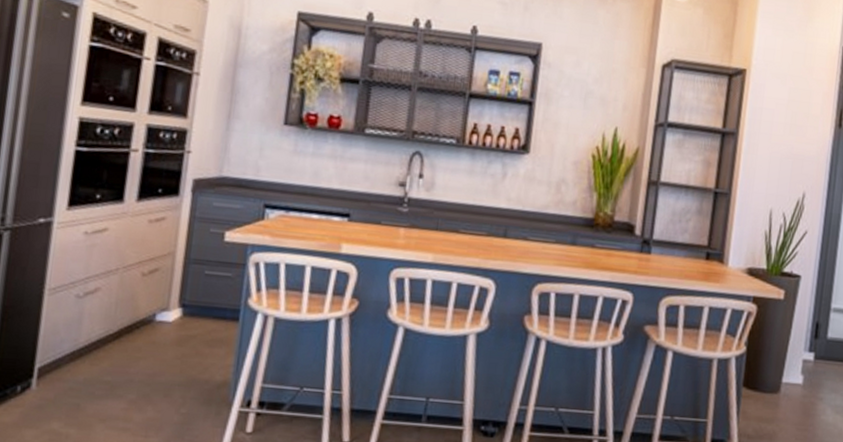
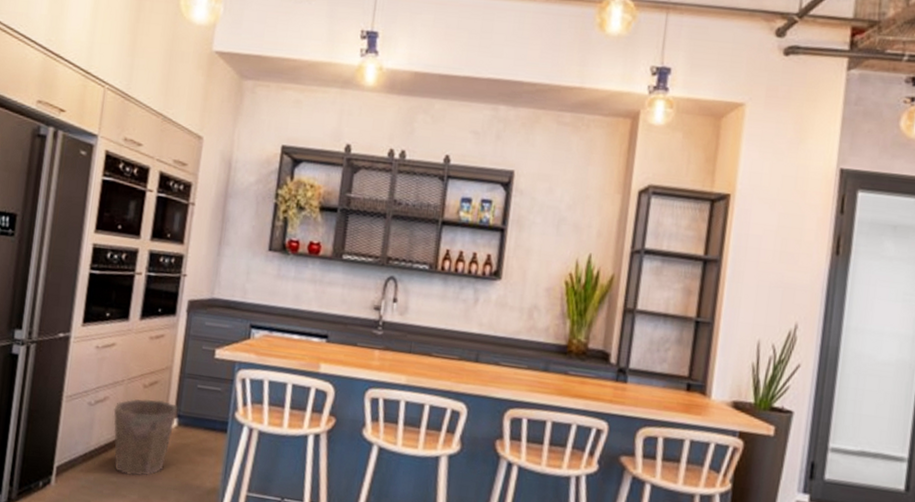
waste bin: none [106,289,183,374] -> present [113,399,179,476]

